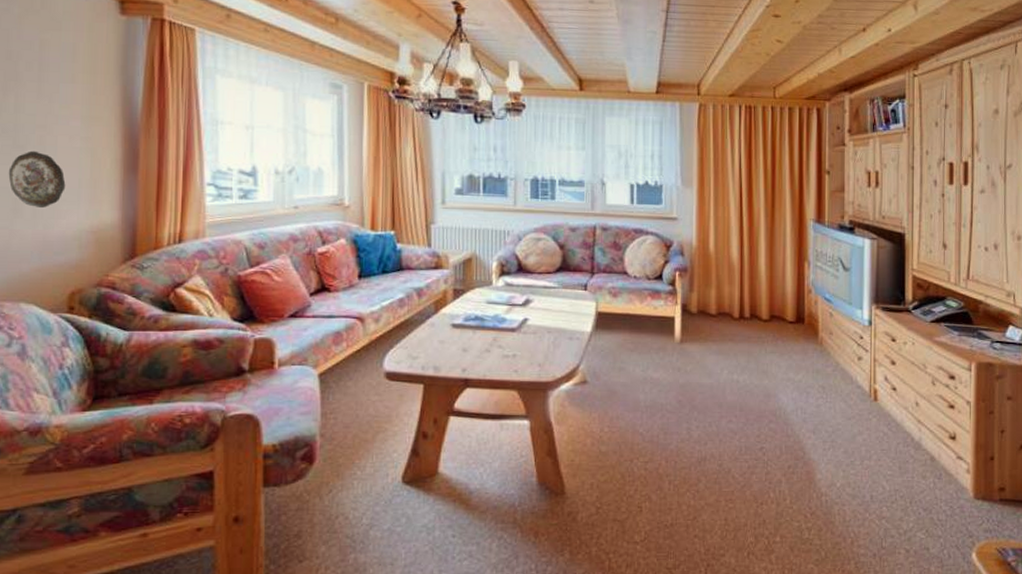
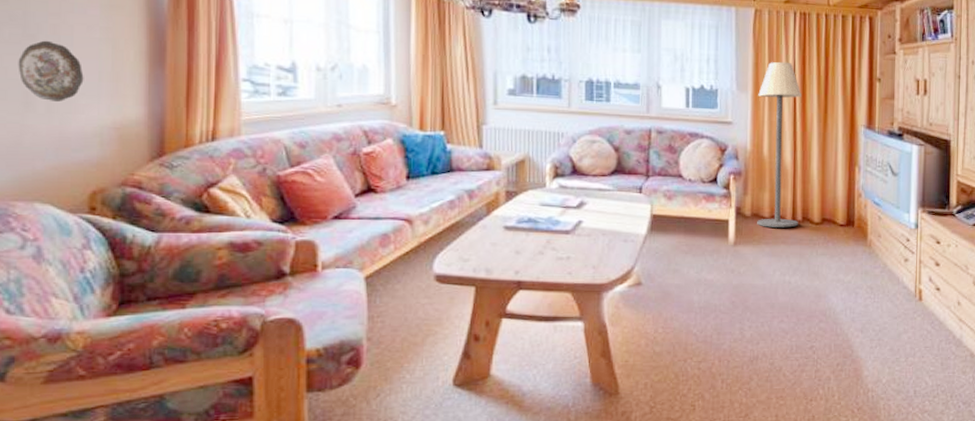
floor lamp: none [703,156,748,325] -> present [757,61,801,228]

